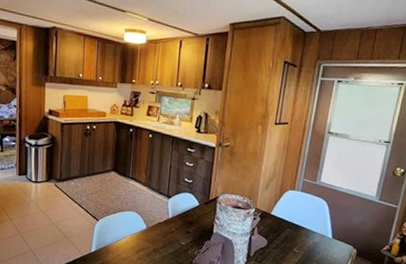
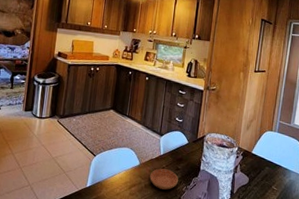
saucer: none [158,232,189,254] -> present [150,168,178,190]

